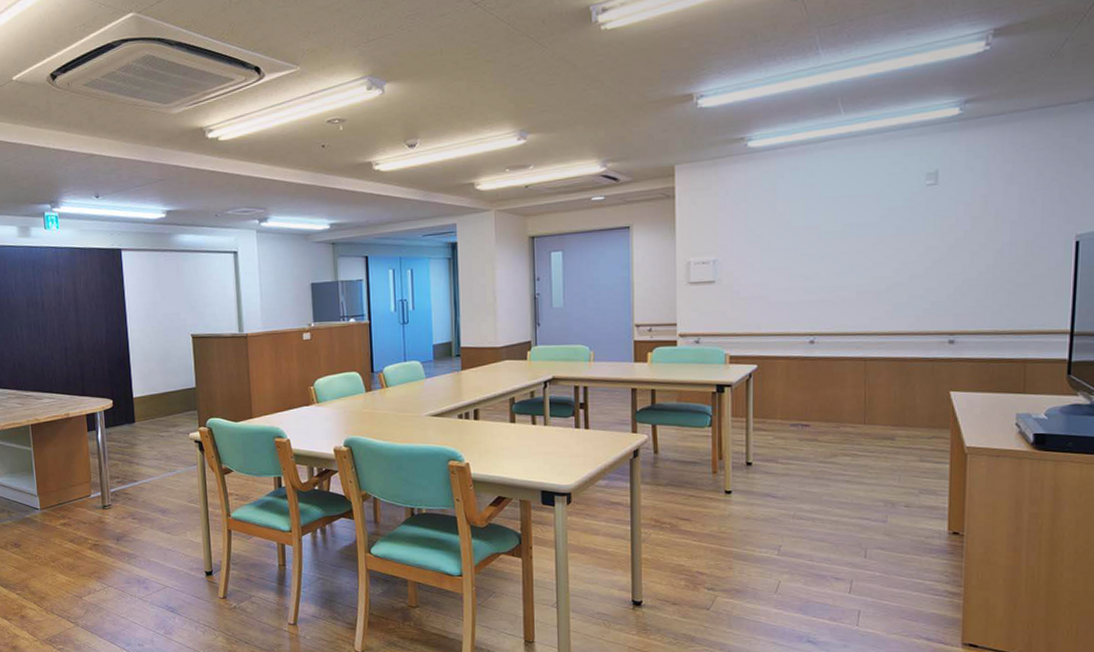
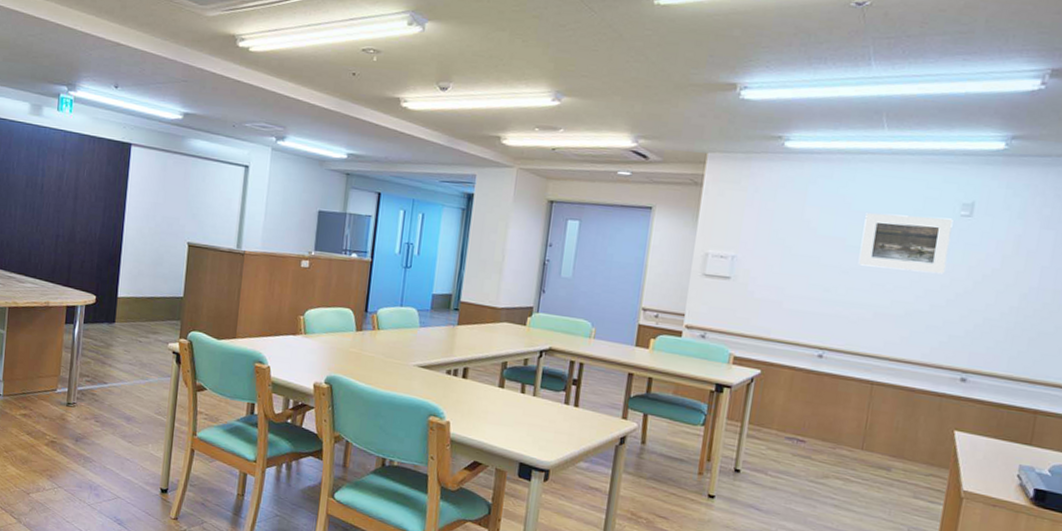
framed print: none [835,189,920,249] -> present [858,213,954,275]

